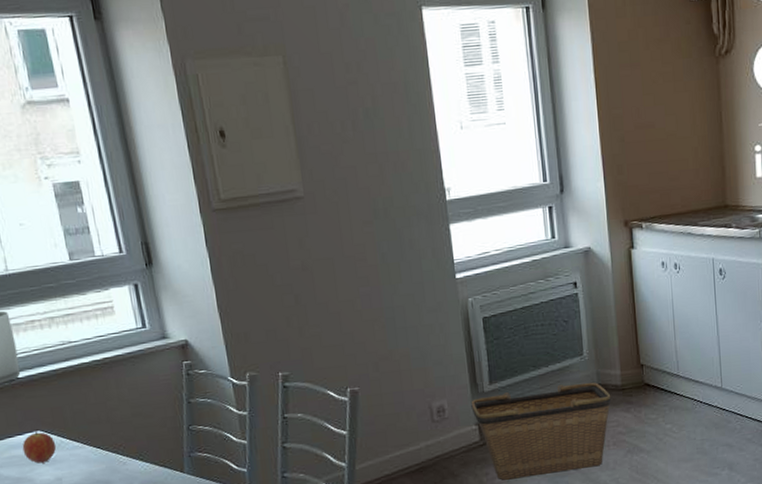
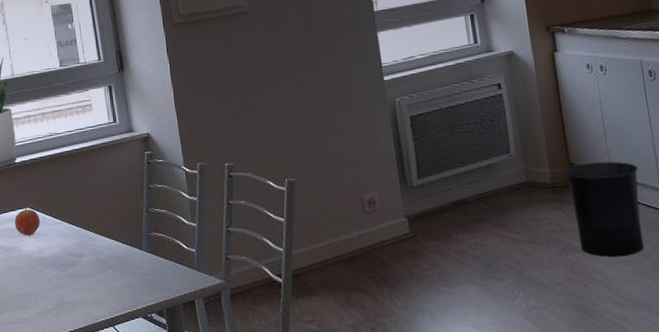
bicycle basket: present [471,382,612,480] -> none [400,180,542,273]
waste bin: none [633,361,703,456] -> present [563,161,643,257]

